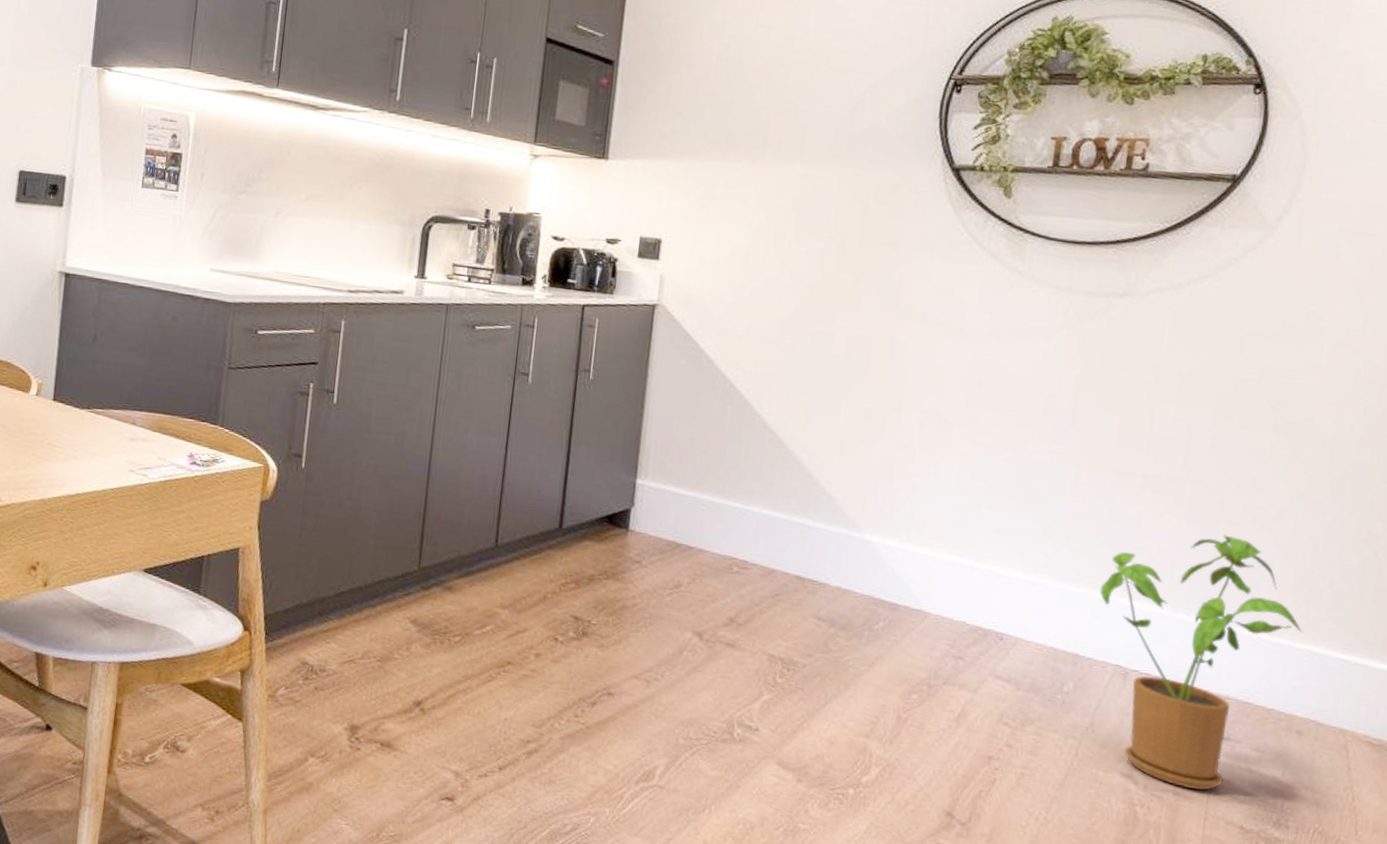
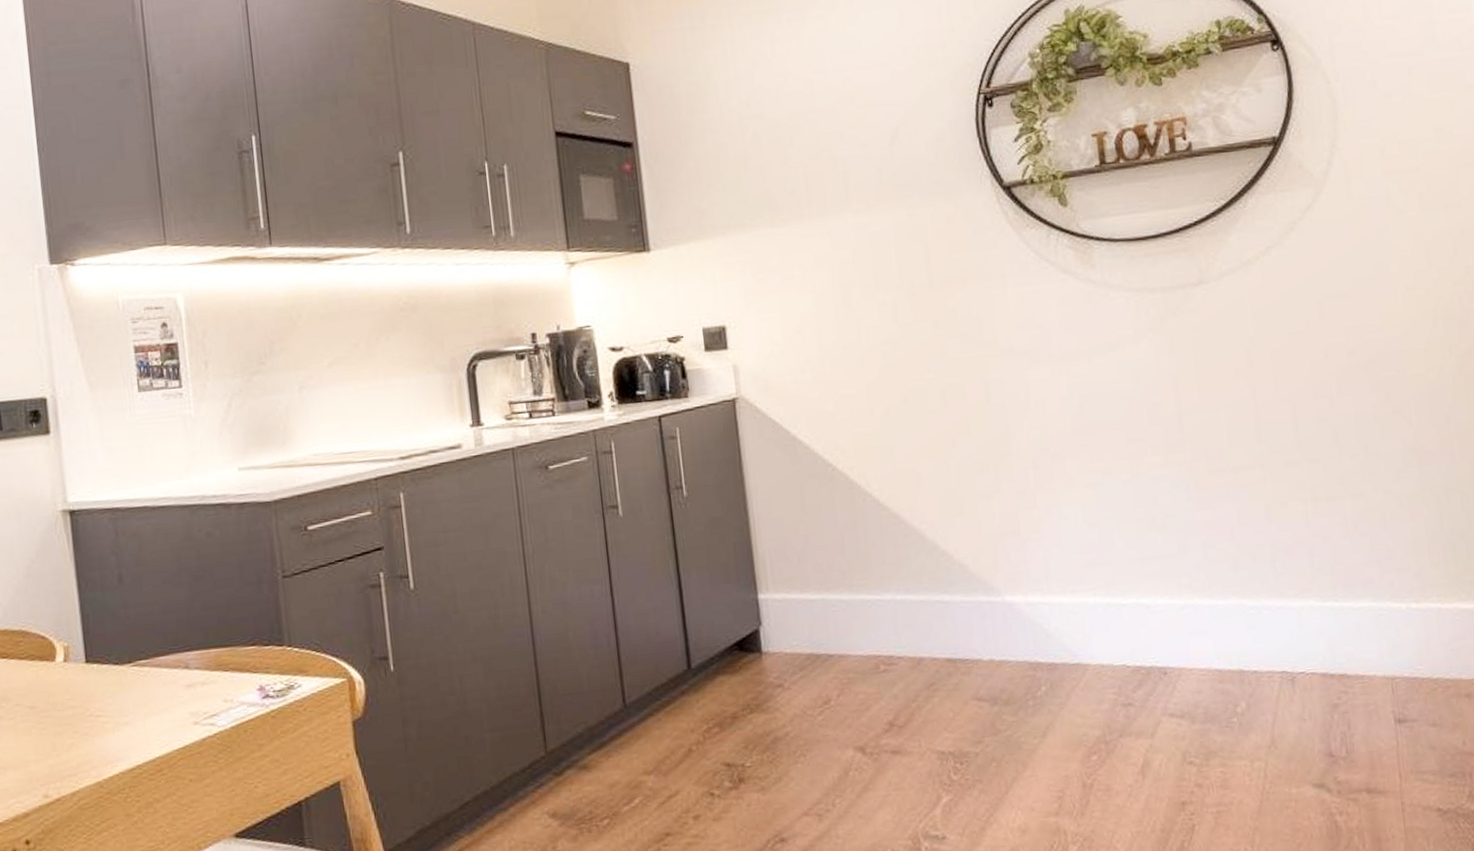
house plant: present [1100,535,1304,790] -> none [1247,508,1449,783]

